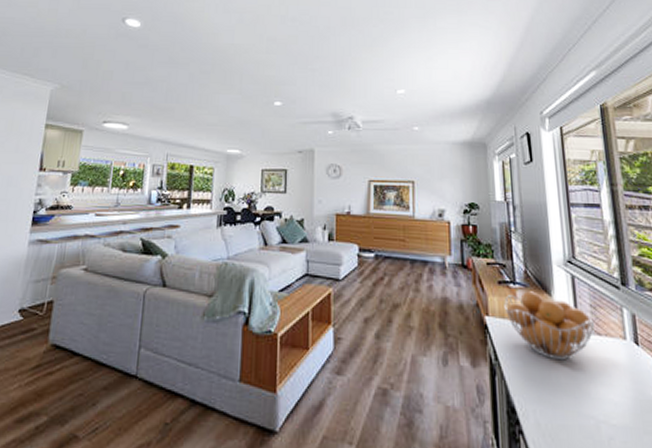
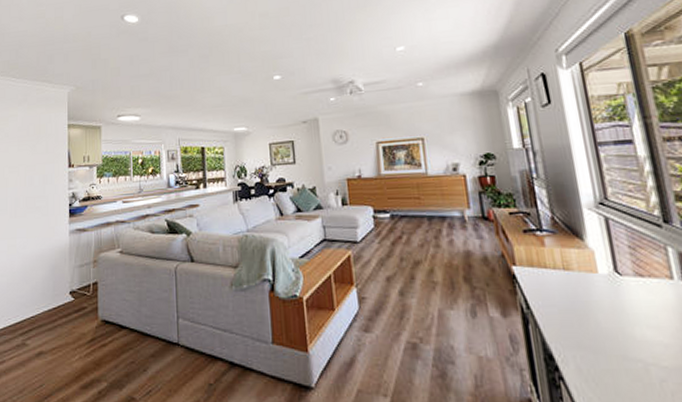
fruit basket: present [504,291,595,361] -> none [531,237,636,305]

